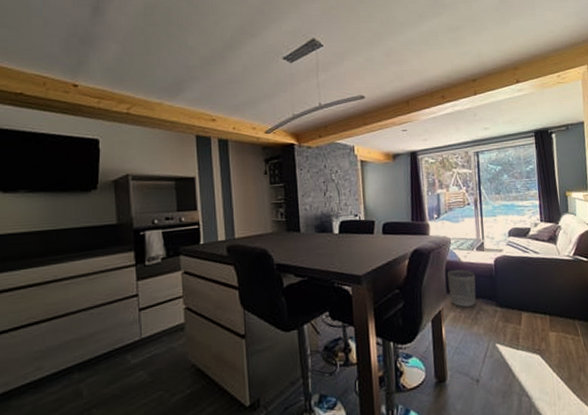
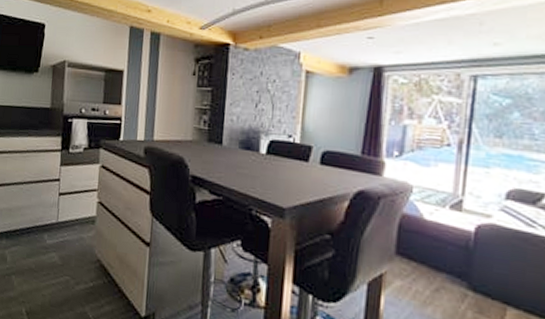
waste bin: present [447,269,476,307] -> none [398,227,443,280]

